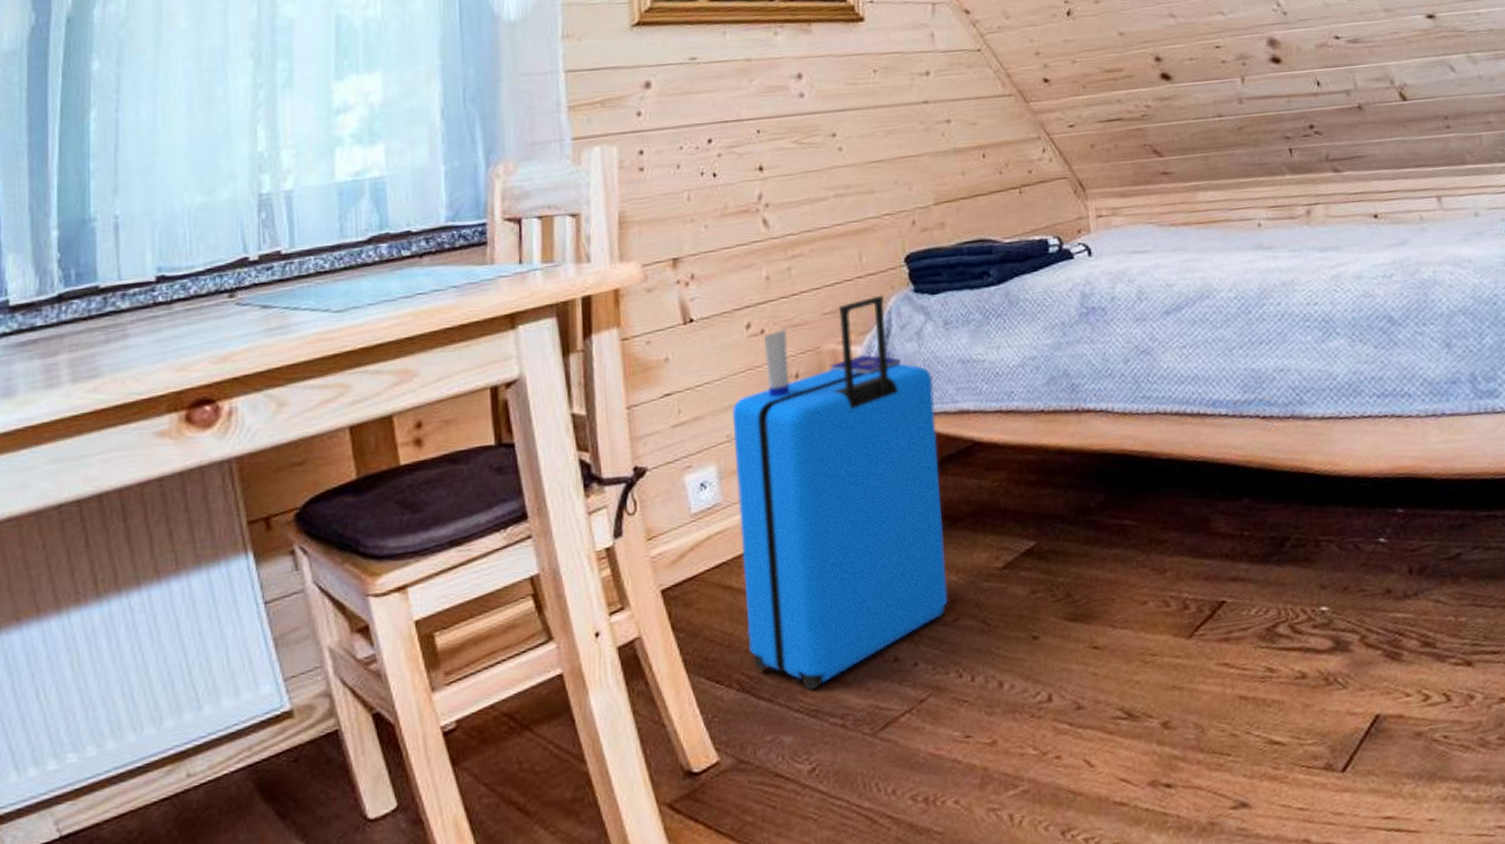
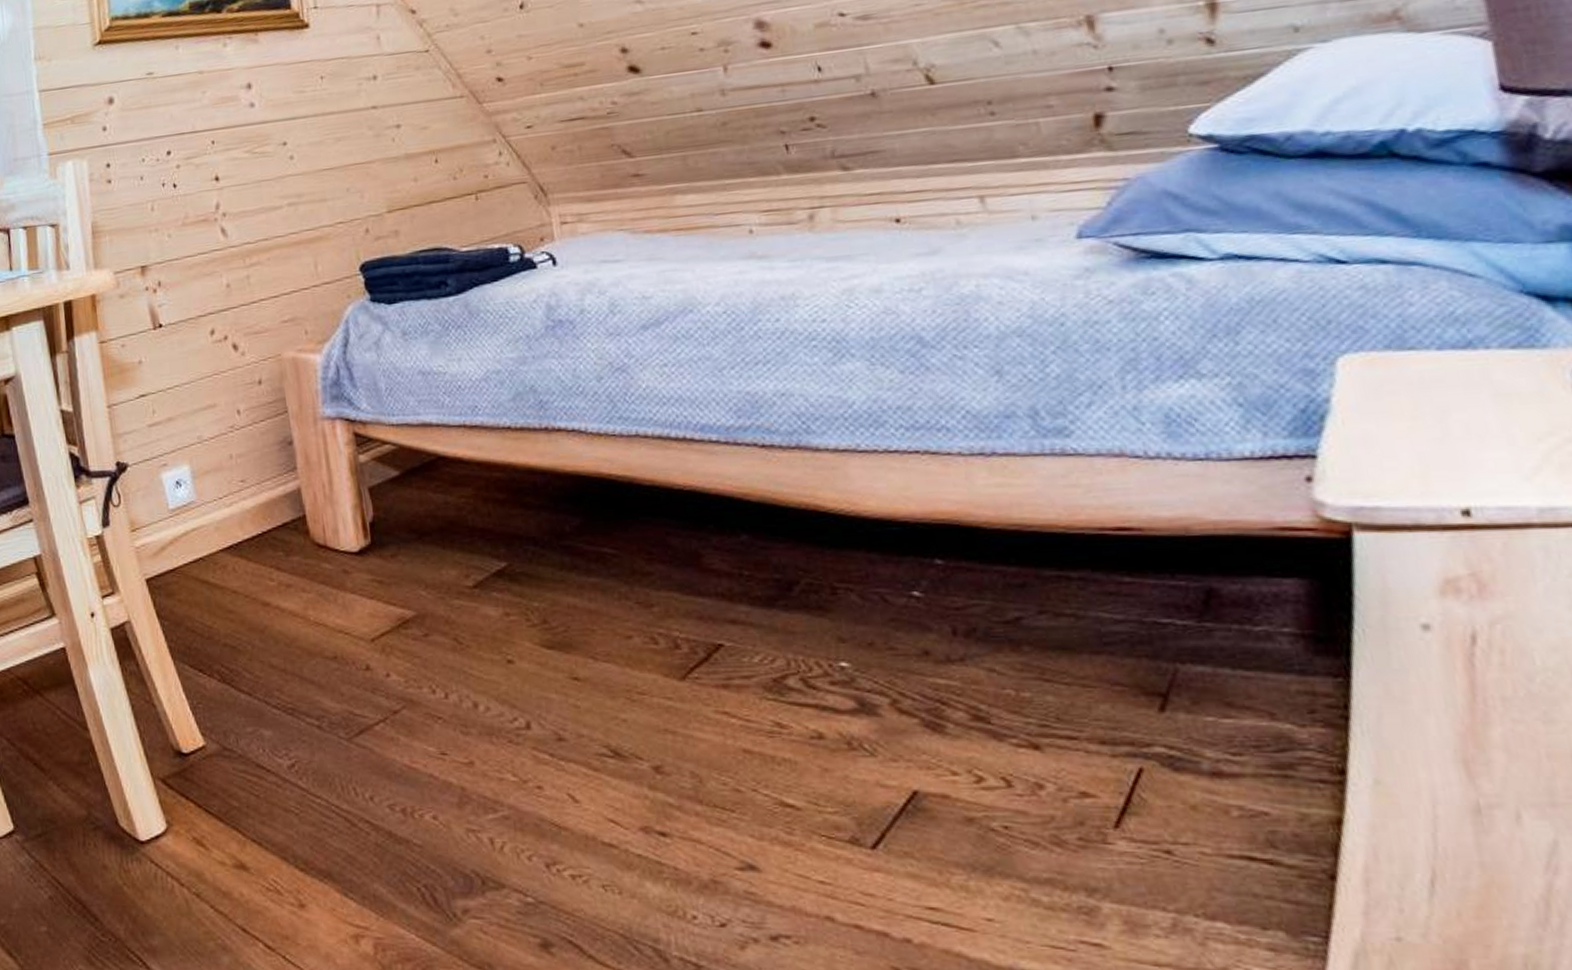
suitcase: present [733,295,948,691] -> none [202,304,418,689]

